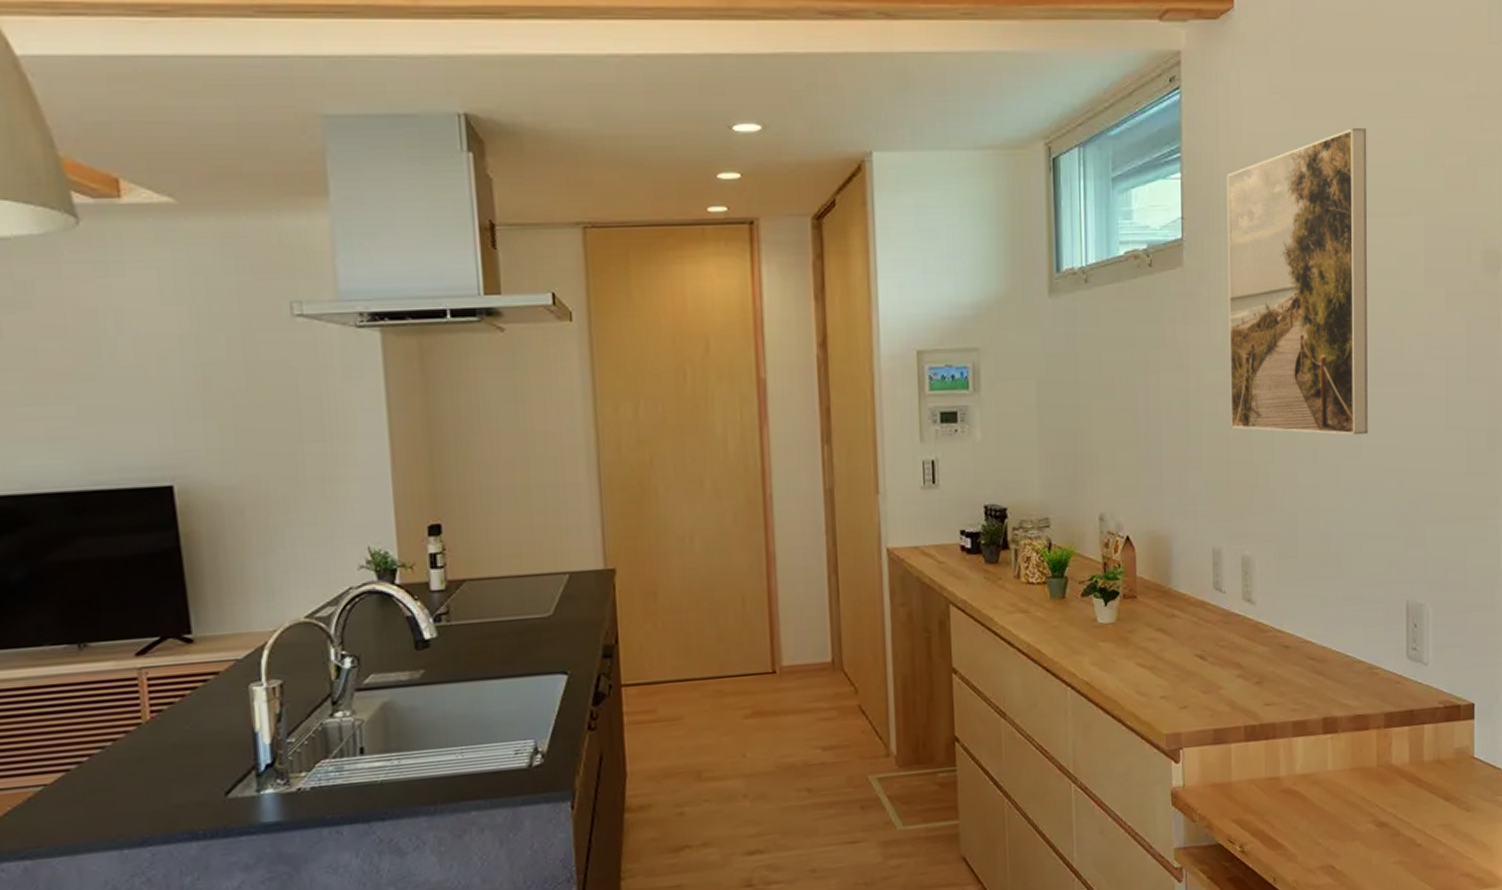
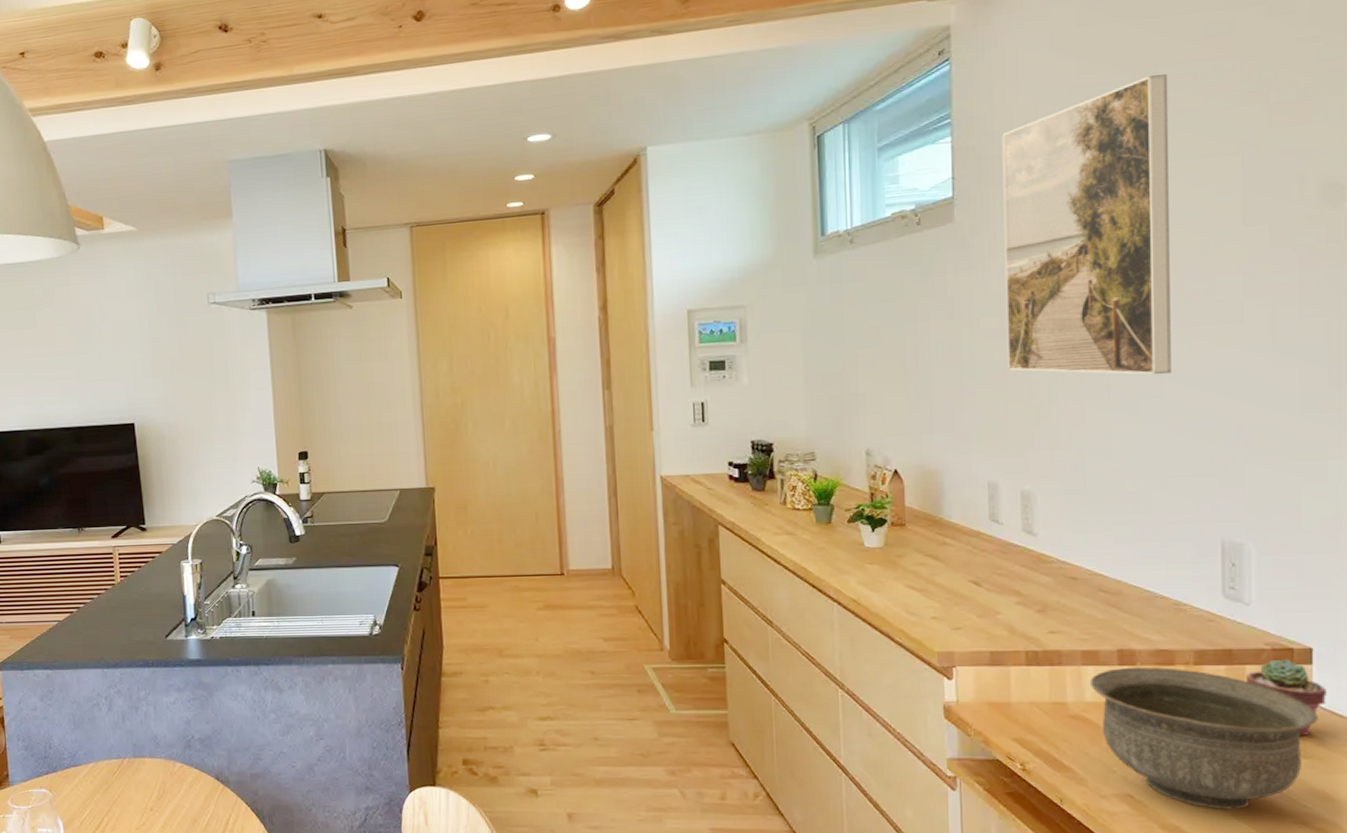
bowl: none [1299,733,1478,871] -> present [1089,667,1318,810]
potted succulent: none [1425,715,1484,791] -> present [1246,659,1326,737]

